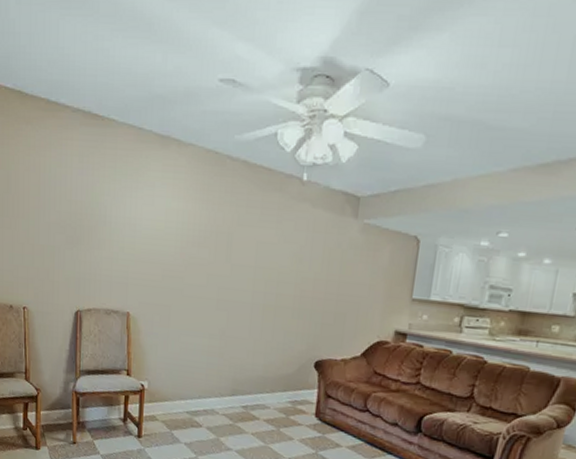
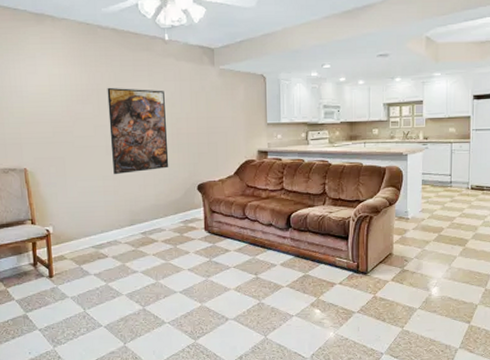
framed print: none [221,230,293,336] -> present [107,87,169,175]

